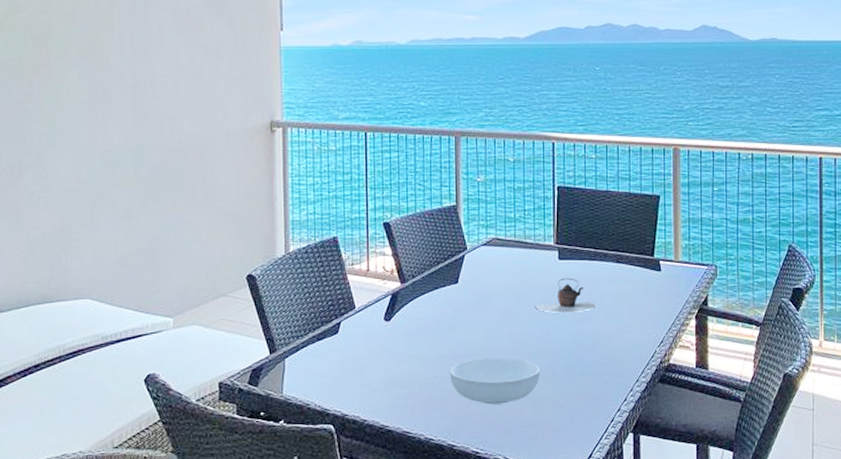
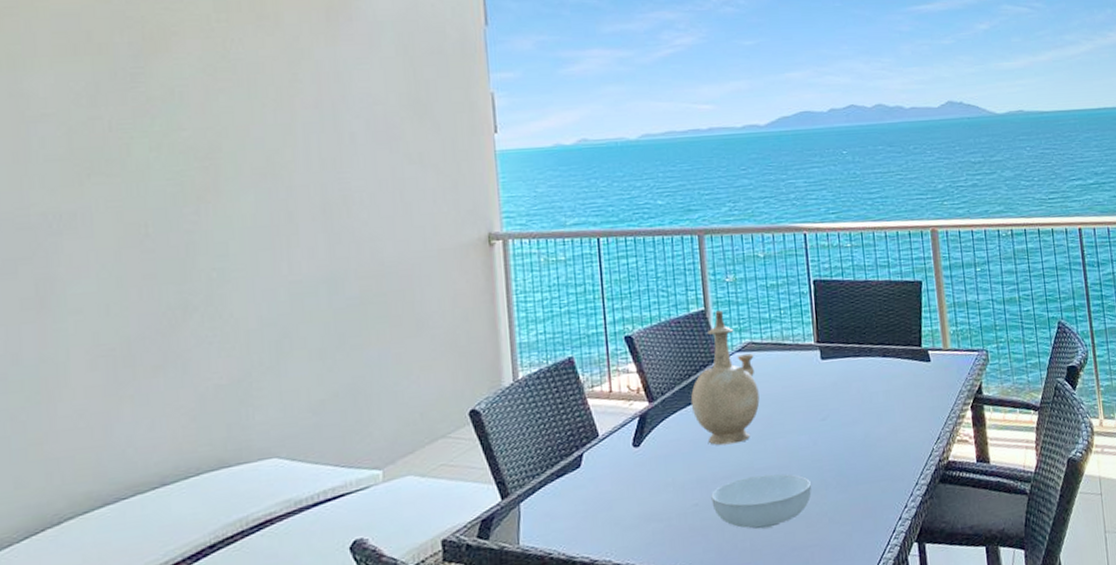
vase: none [437,207,499,328] -> present [690,310,760,446]
teapot: present [535,277,595,313] -> none [799,378,865,419]

